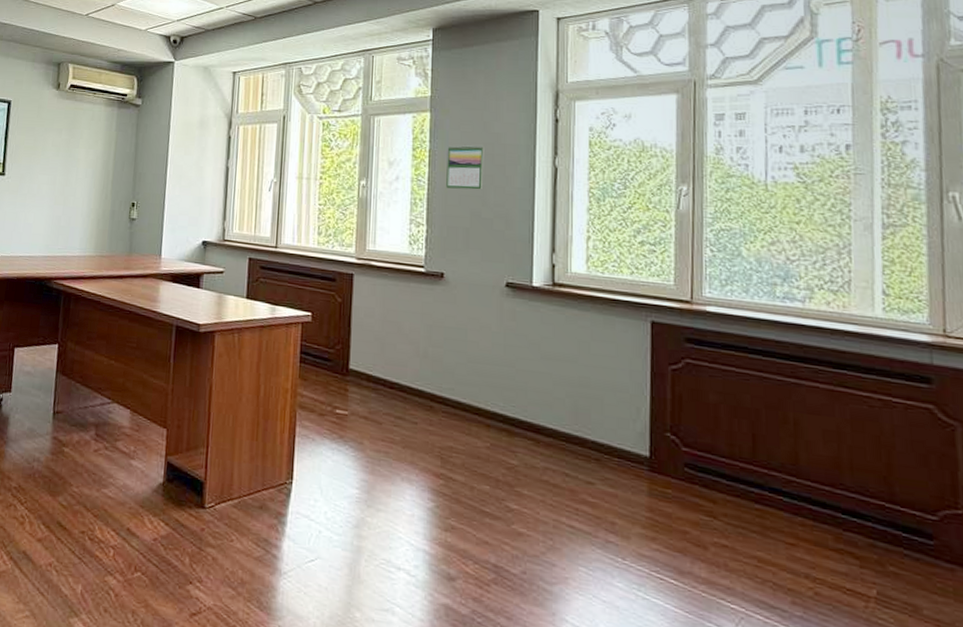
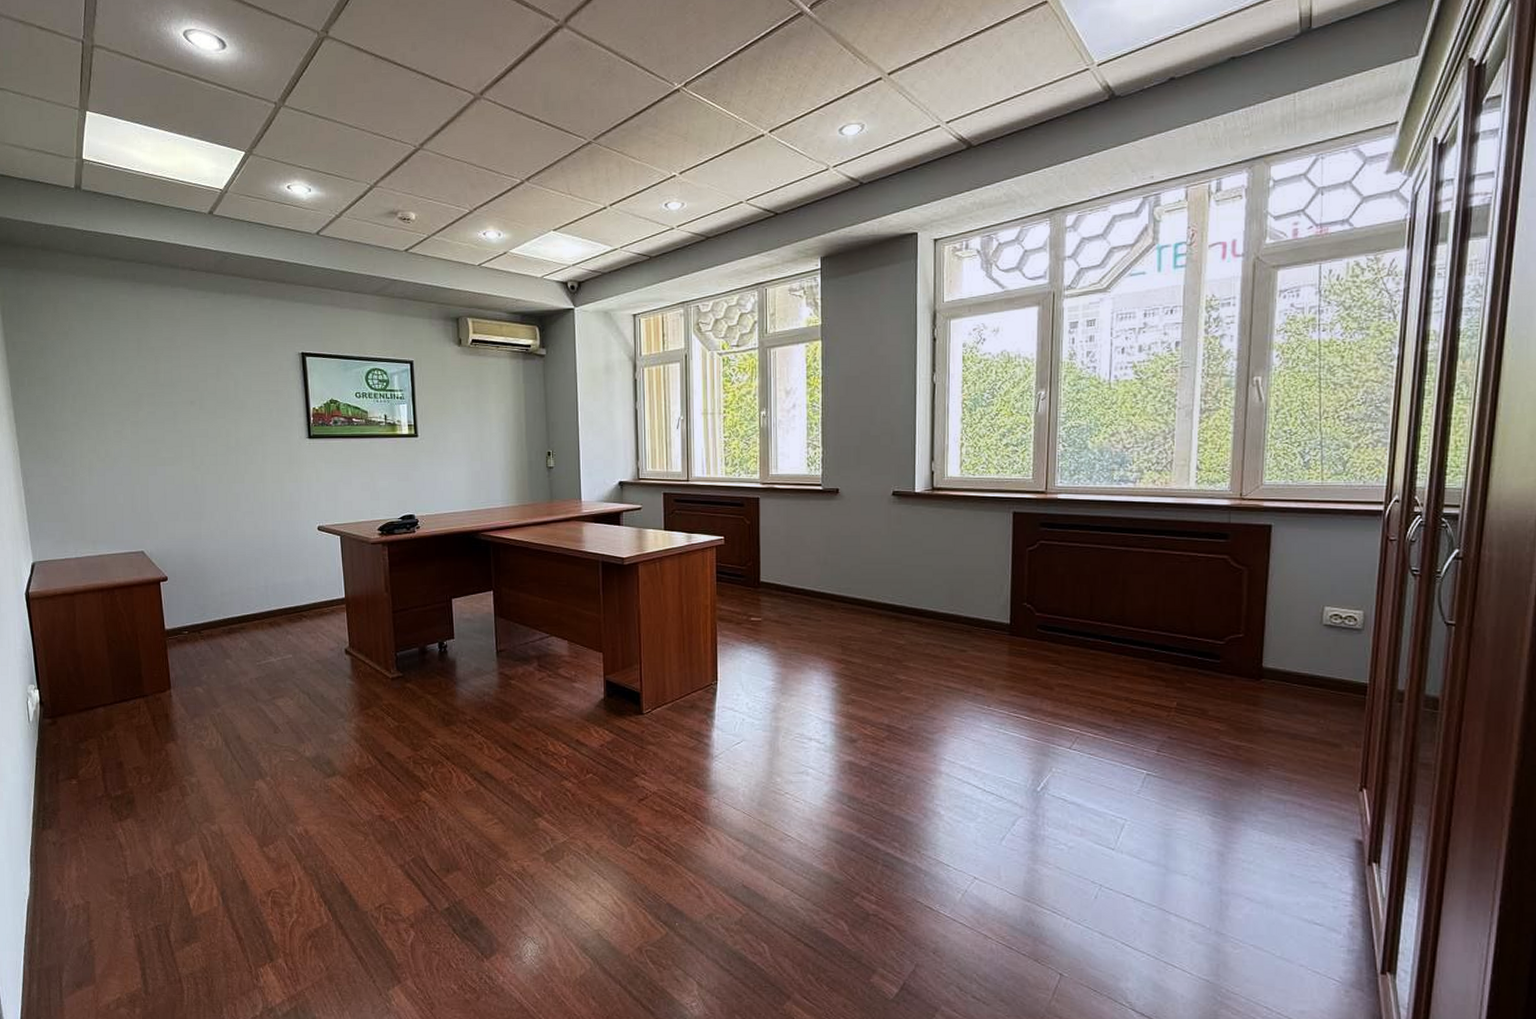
calendar: present [446,145,484,190] -> none [838,368,871,411]

